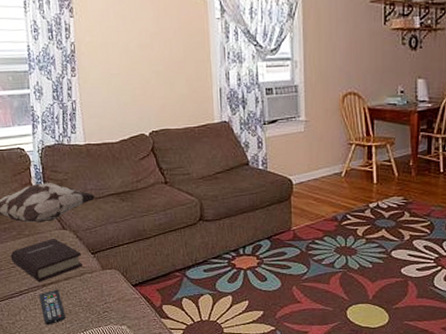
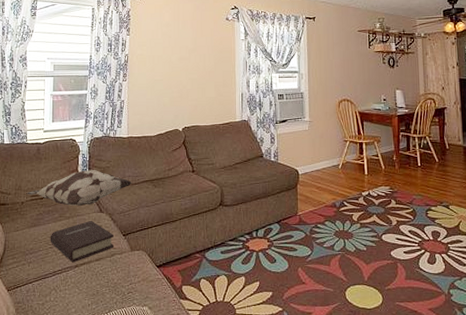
remote control: present [39,289,66,325] -> none [71,270,92,306]

